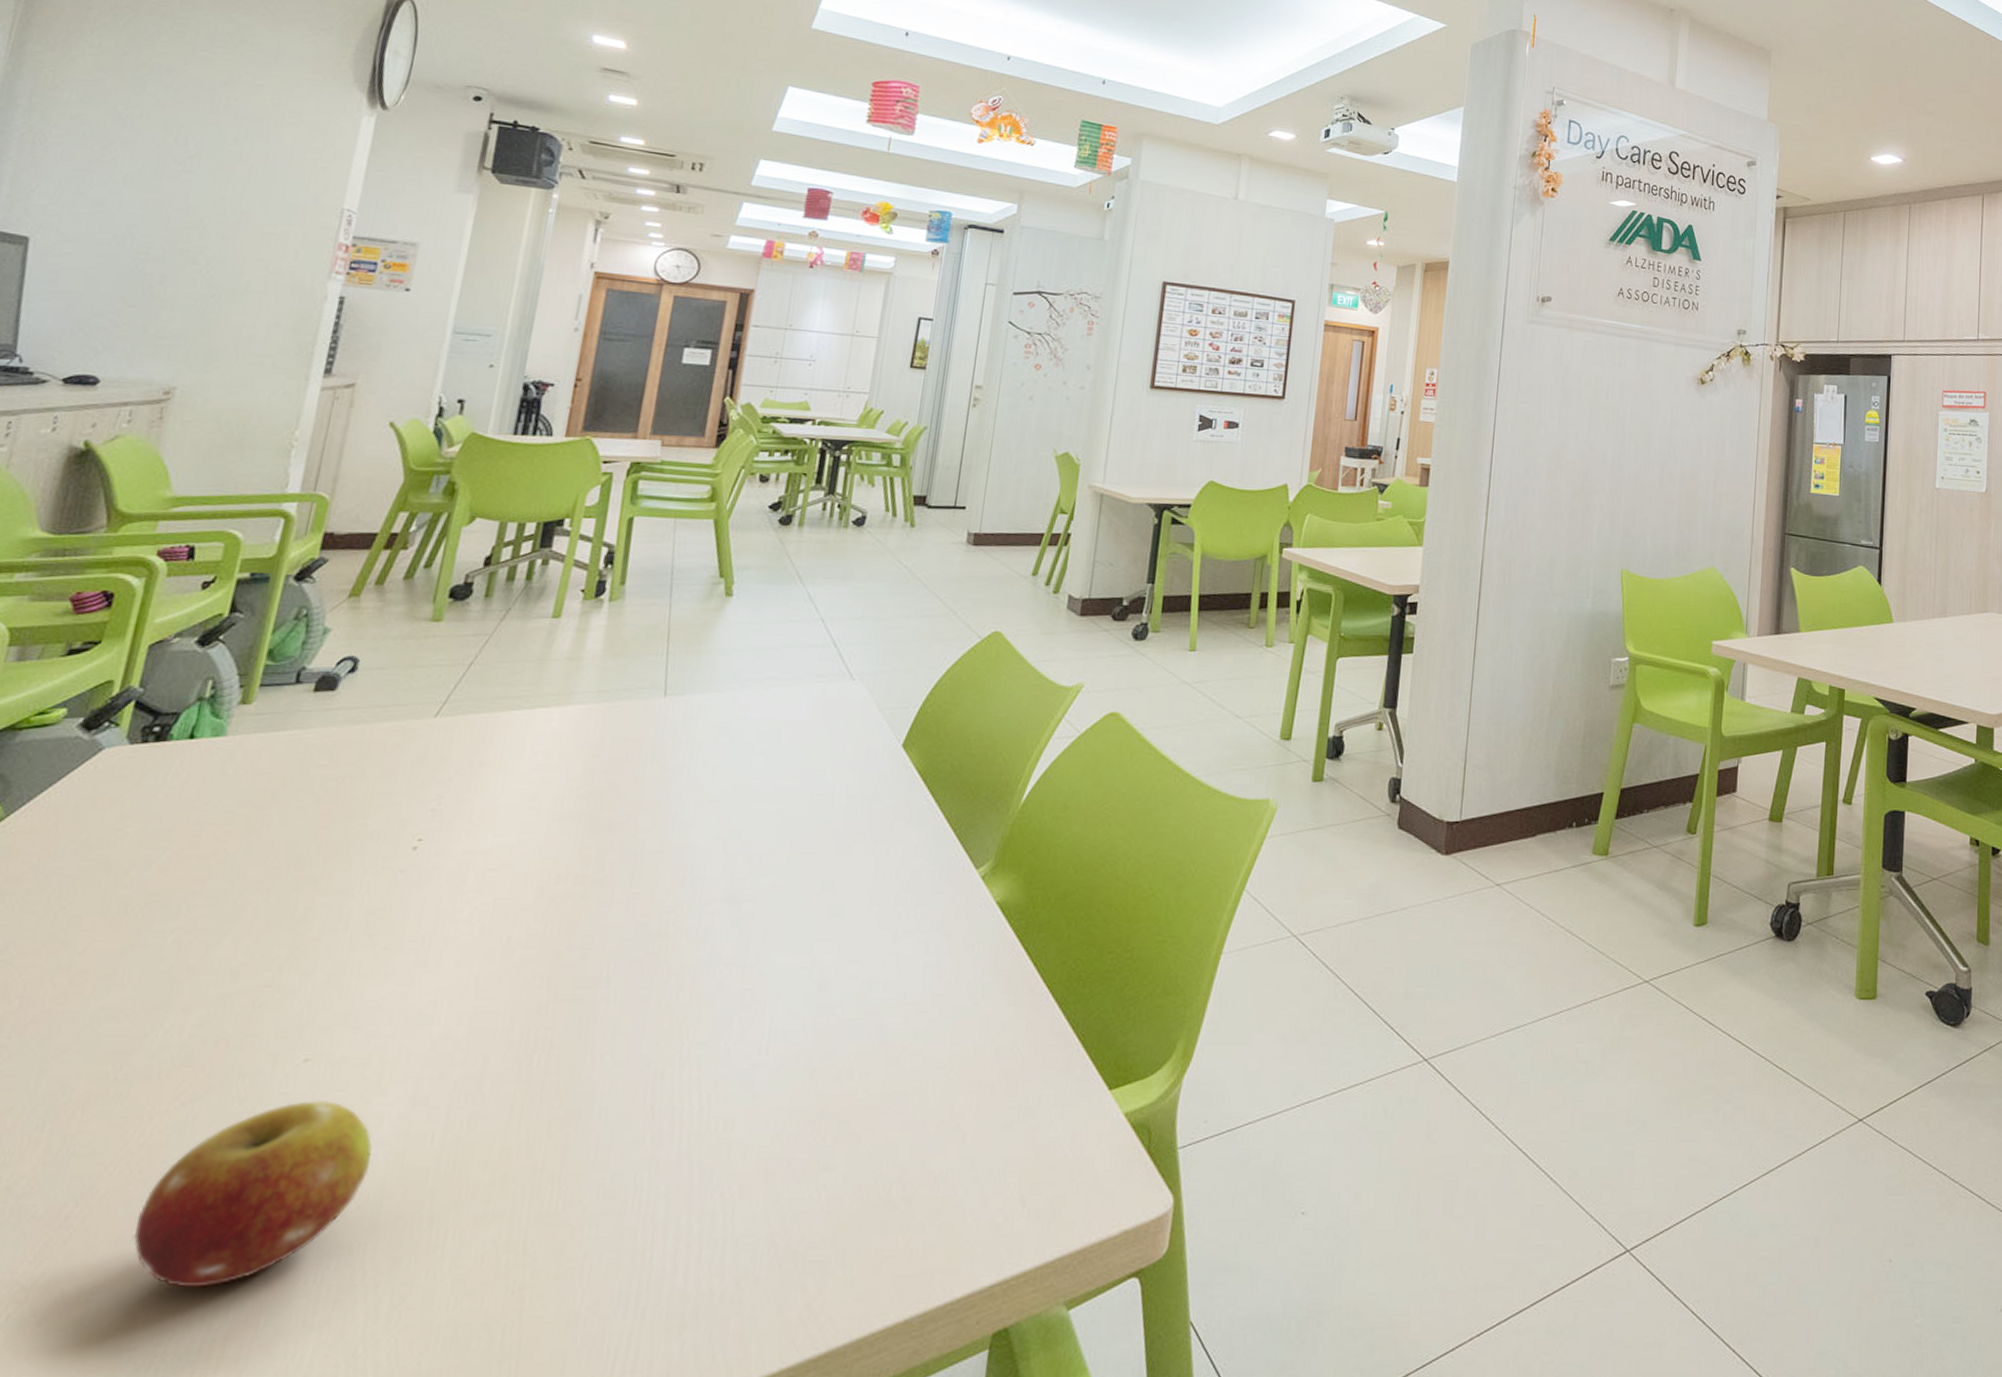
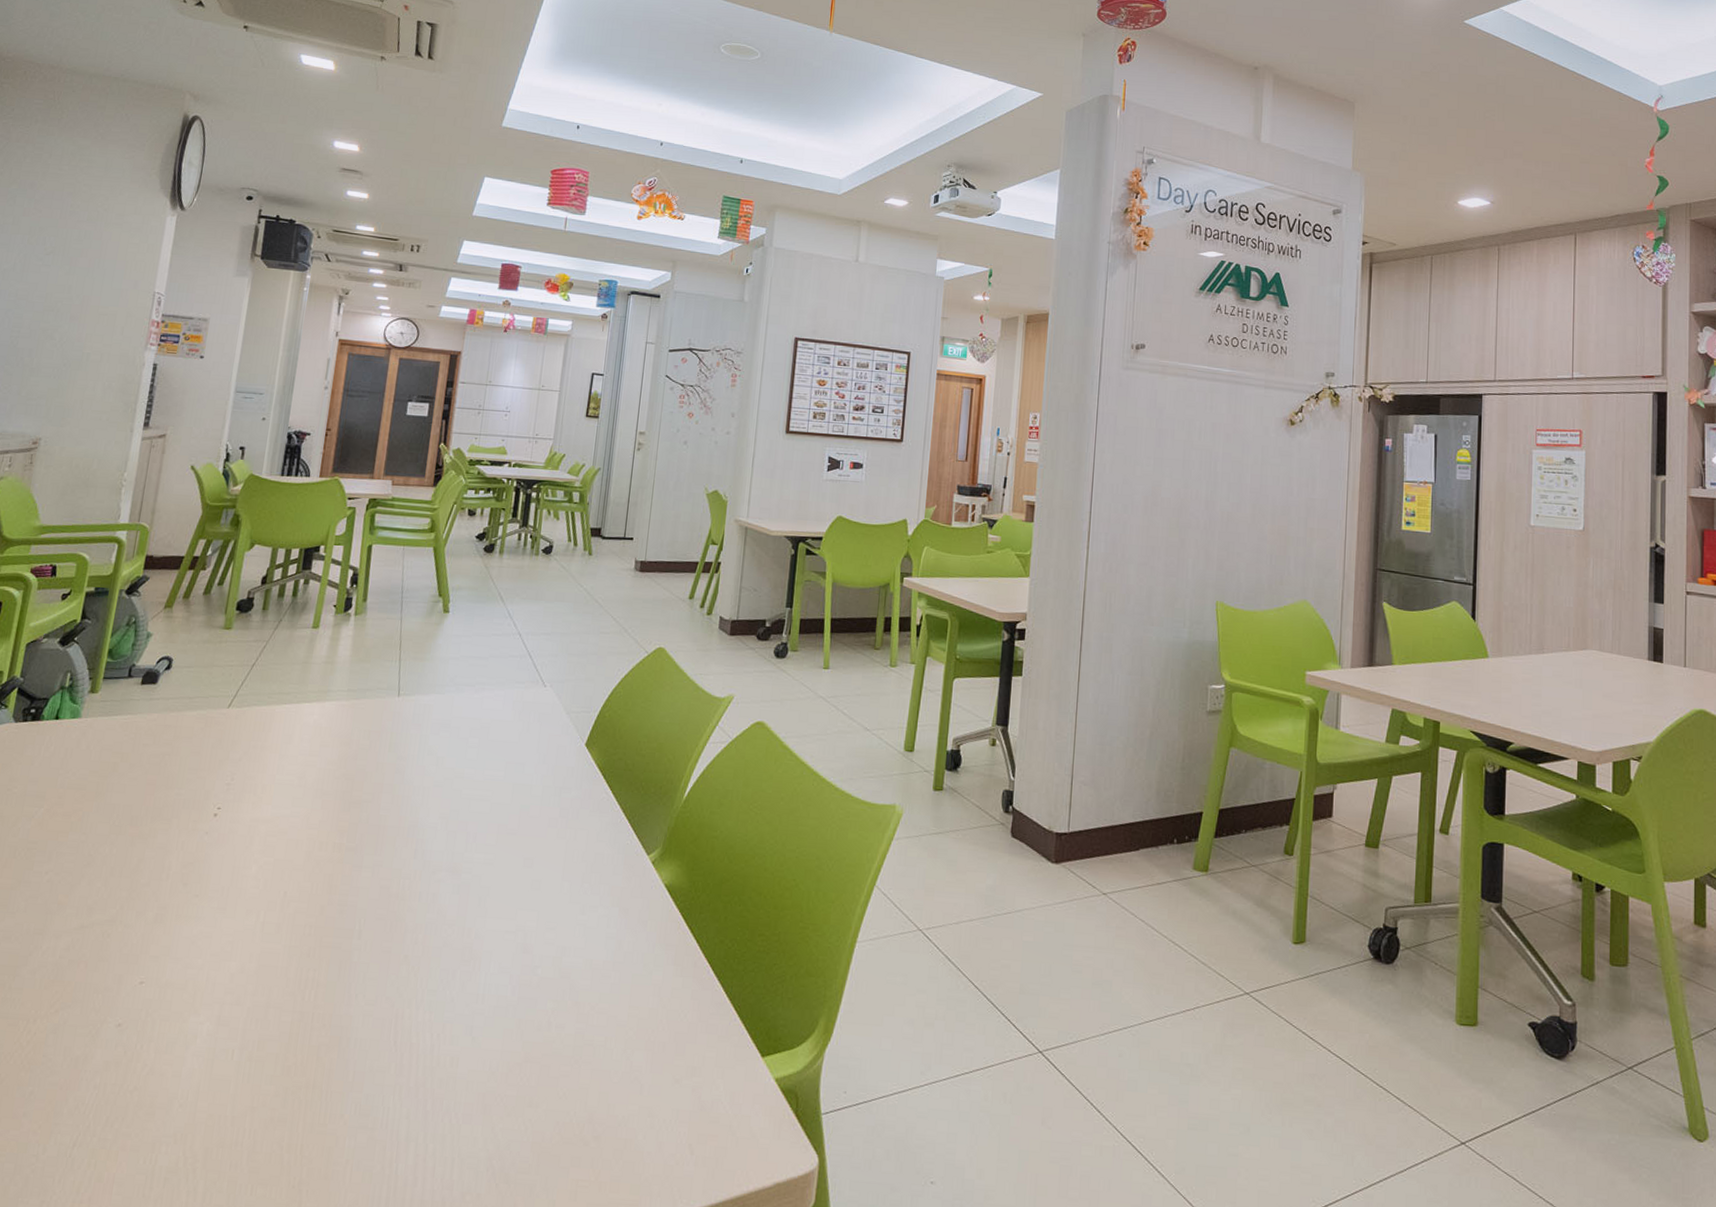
fruit: present [132,1101,373,1288] -> none [24,1016,190,1160]

